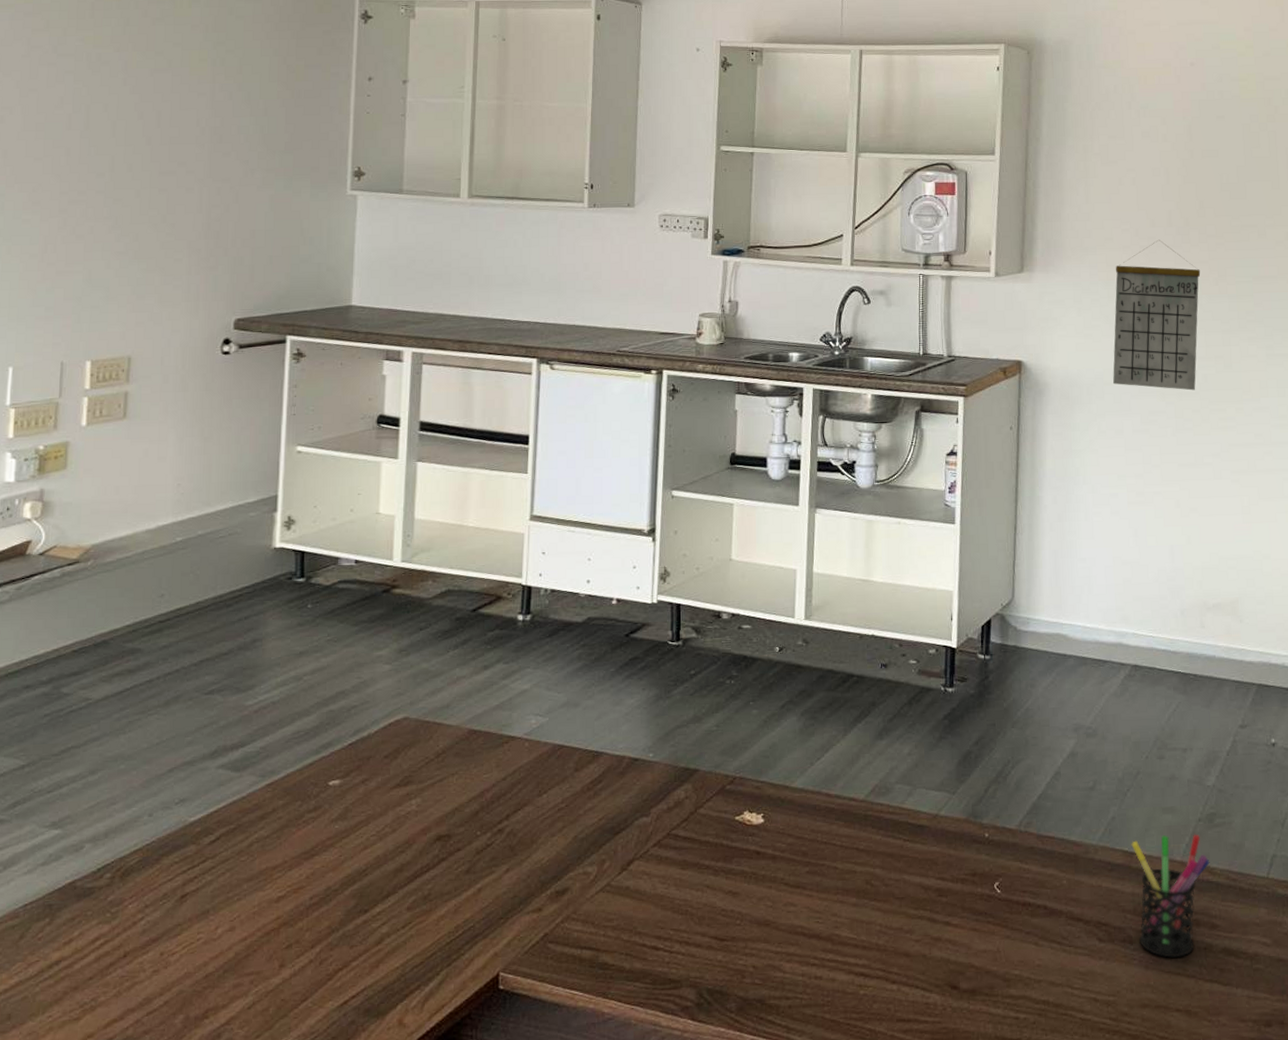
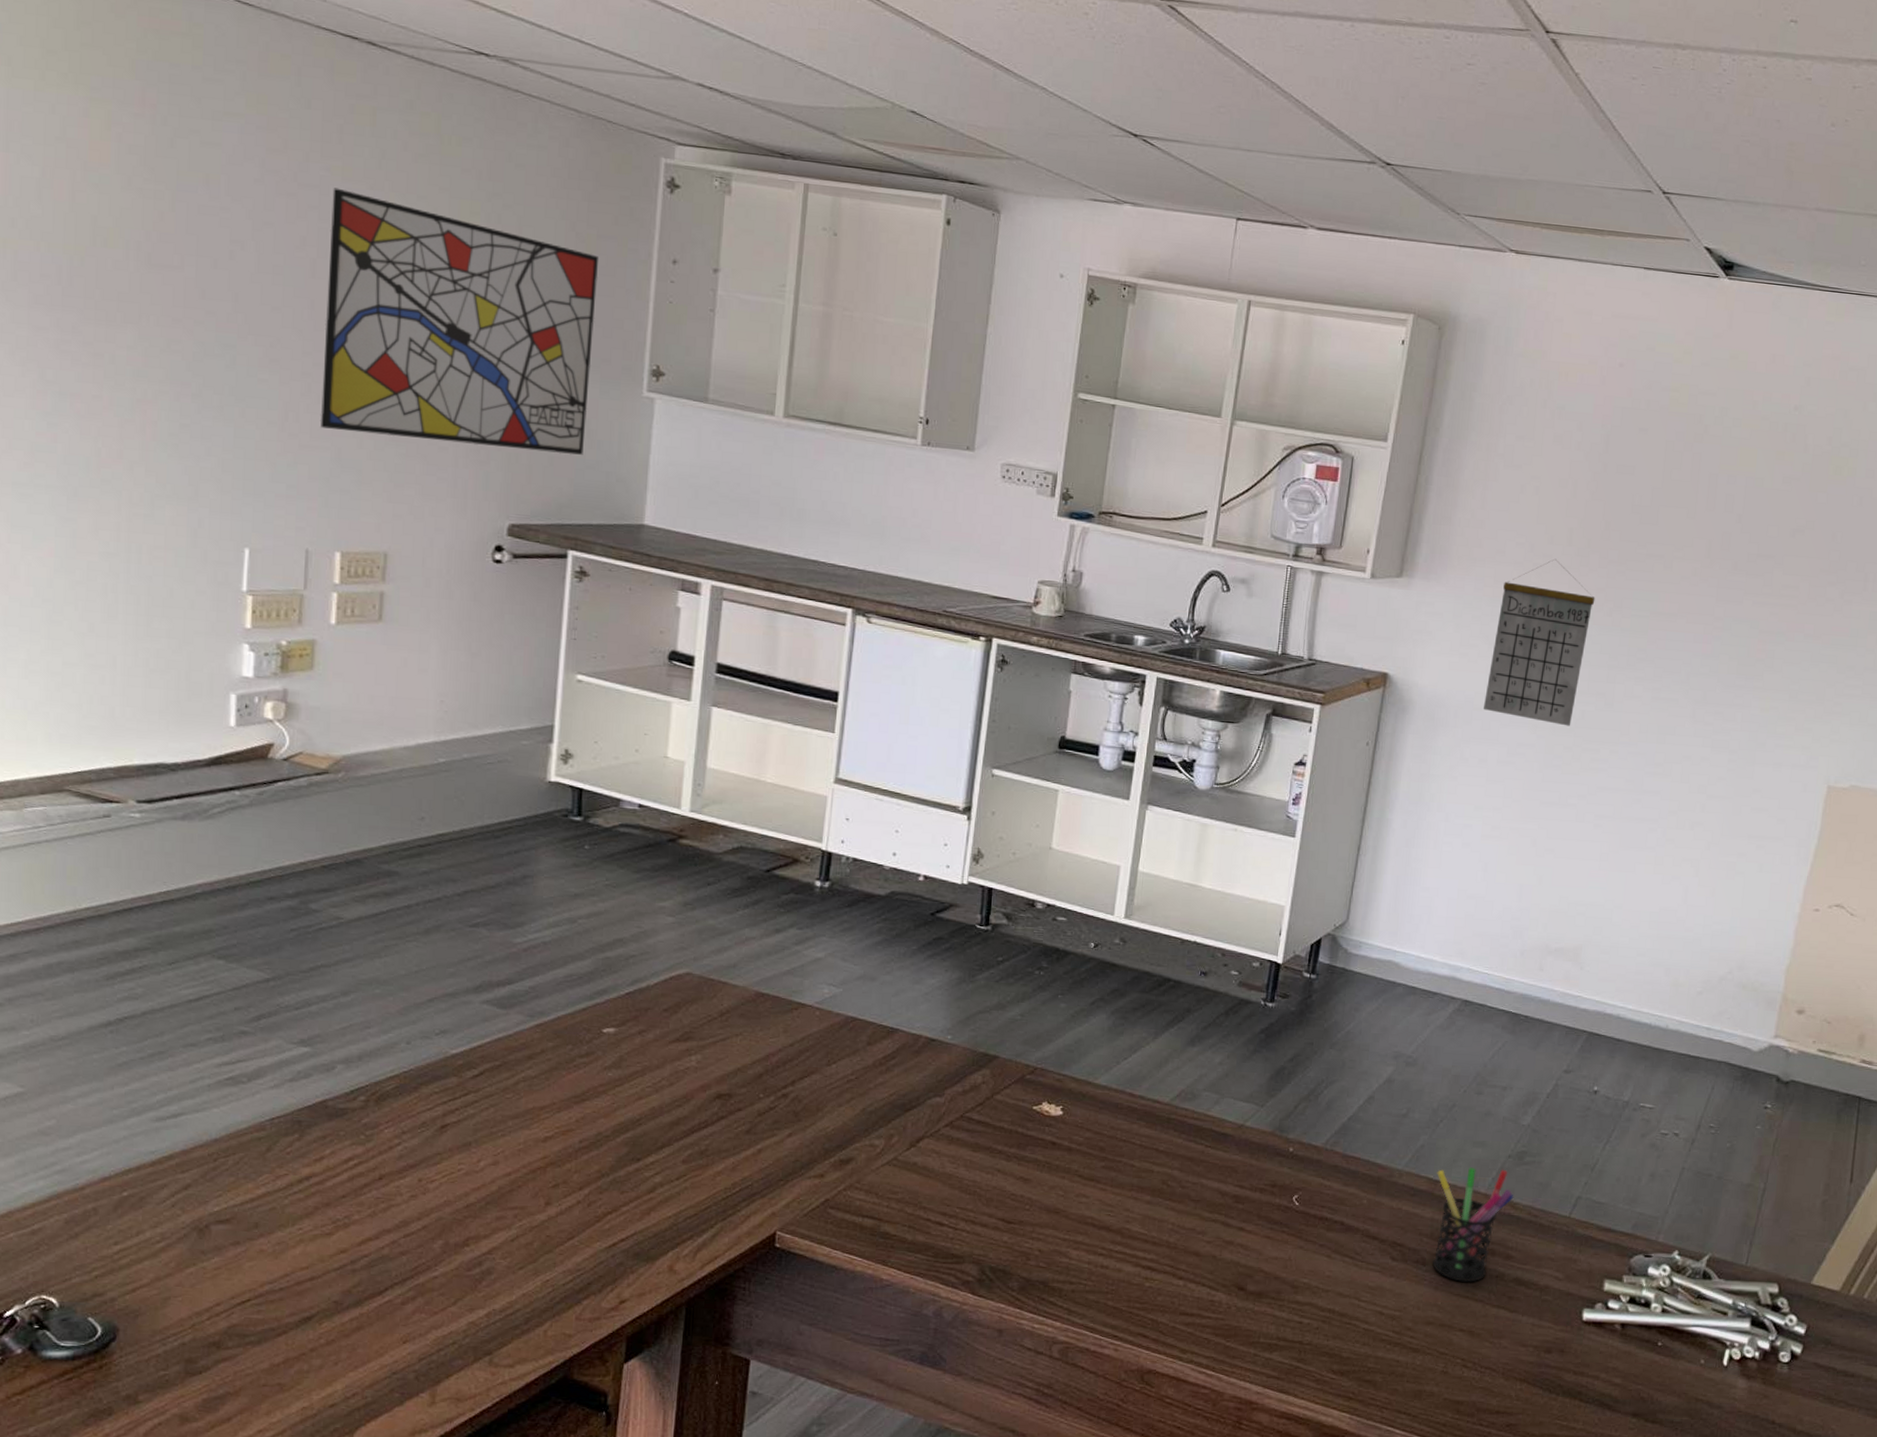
wall art: none [74,54,306,255] -> present [321,188,598,455]

